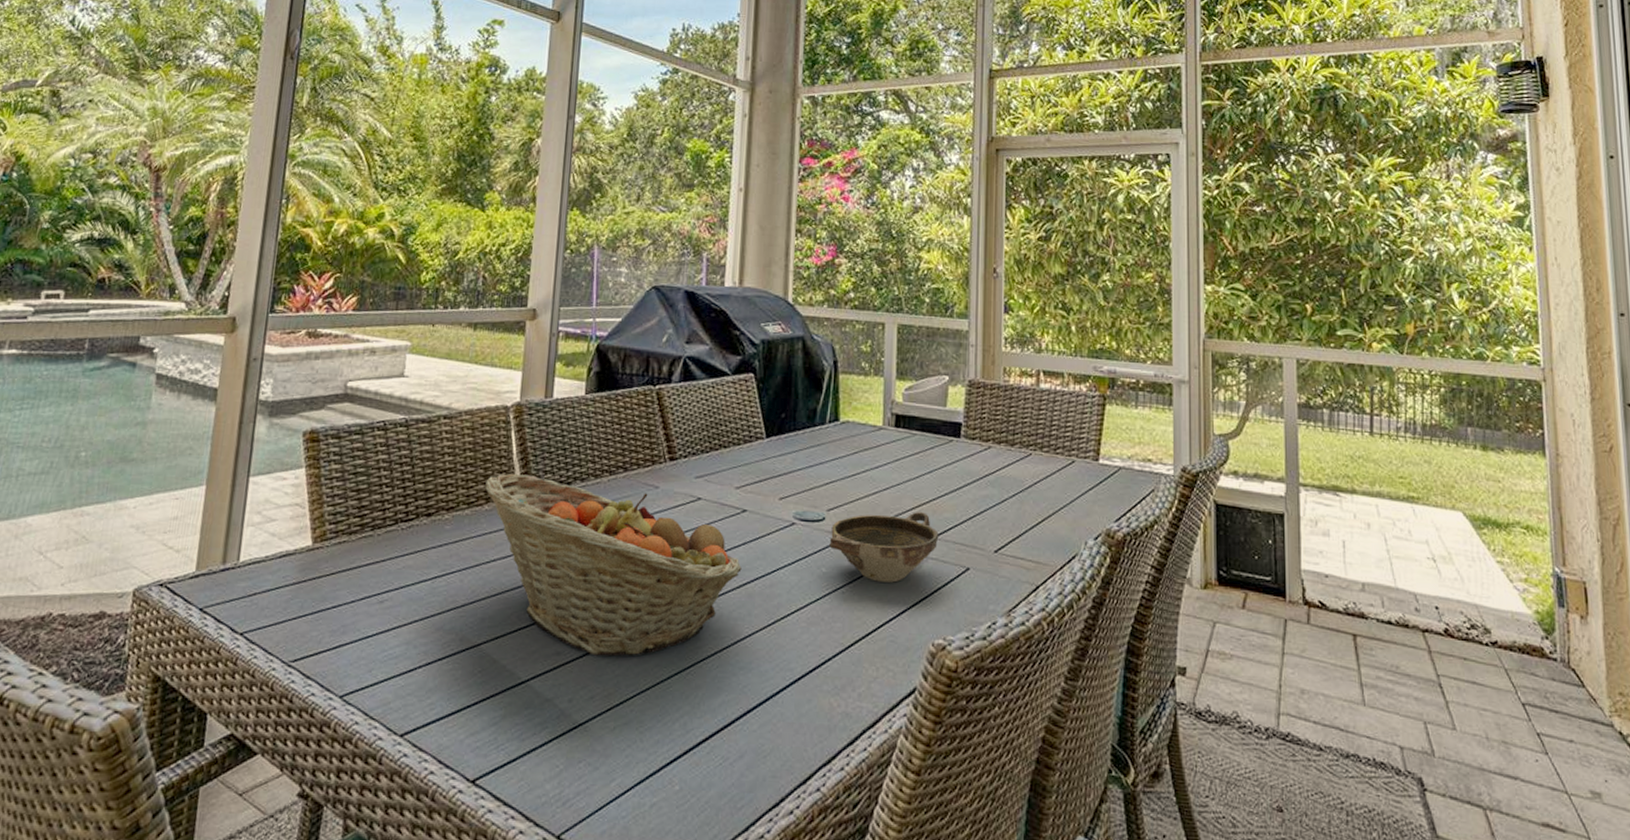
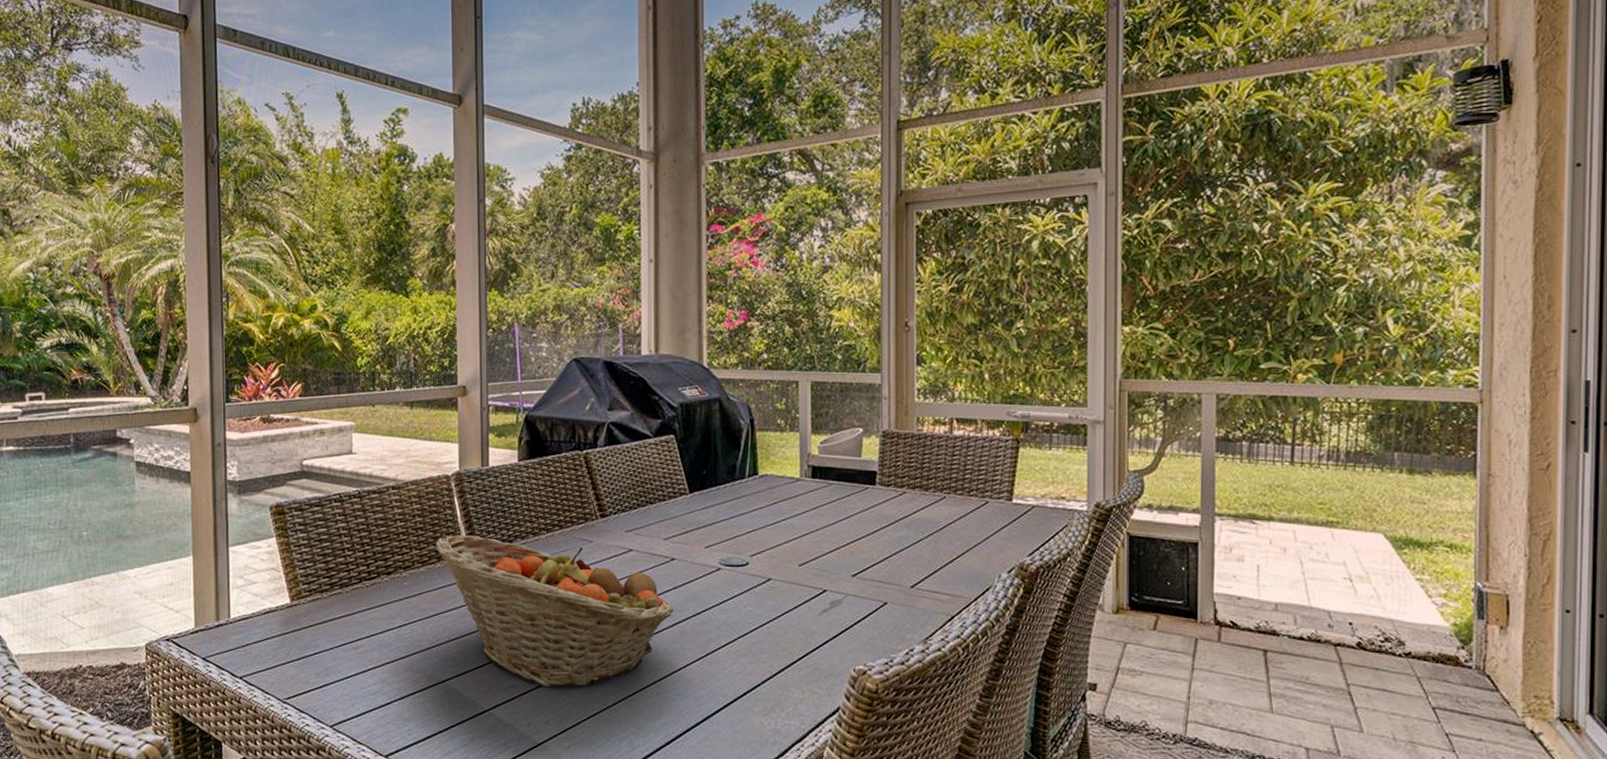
bowl: present [829,511,939,583] -> none [754,553,857,617]

